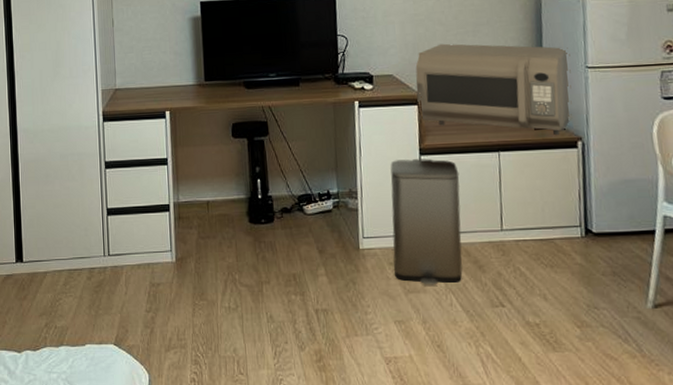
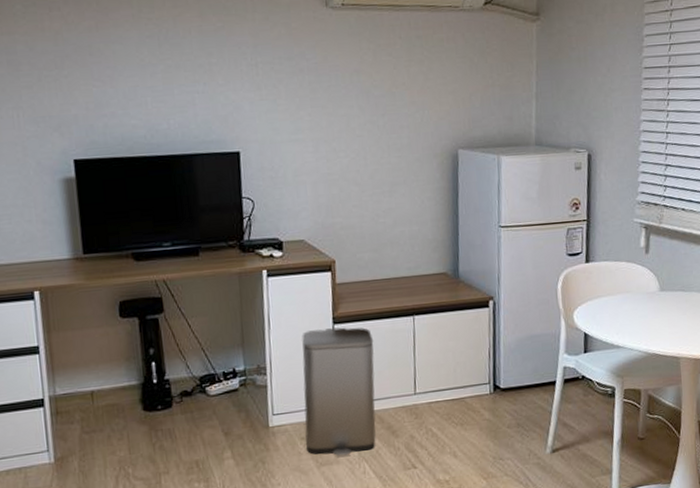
microwave: present [415,43,572,136] -> none [329,205,485,296]

